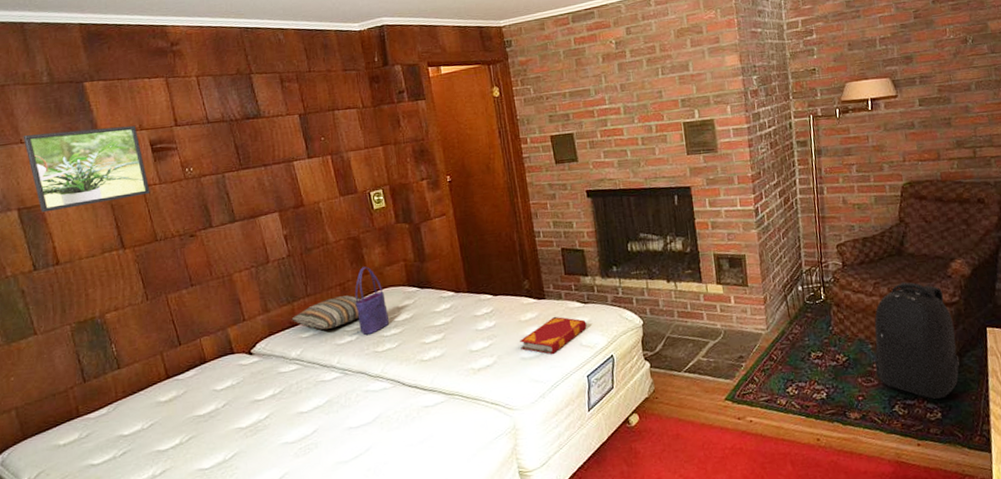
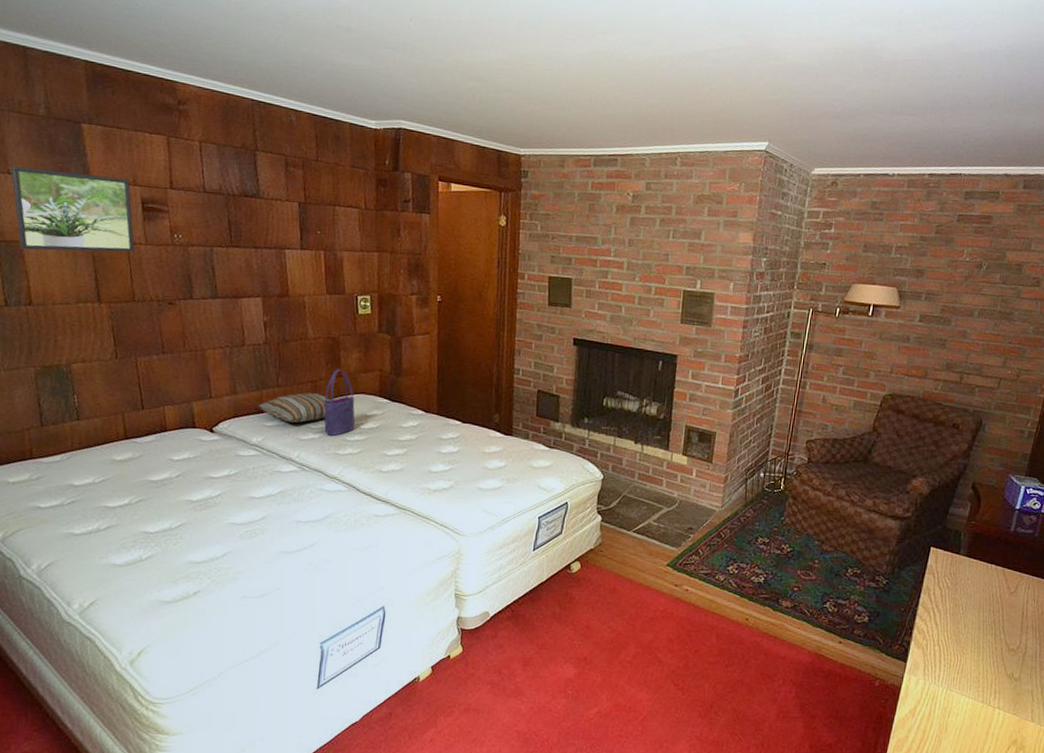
hardback book: present [520,316,587,354] -> none [479,454,548,490]
backpack: present [874,282,960,400] -> none [816,488,901,605]

